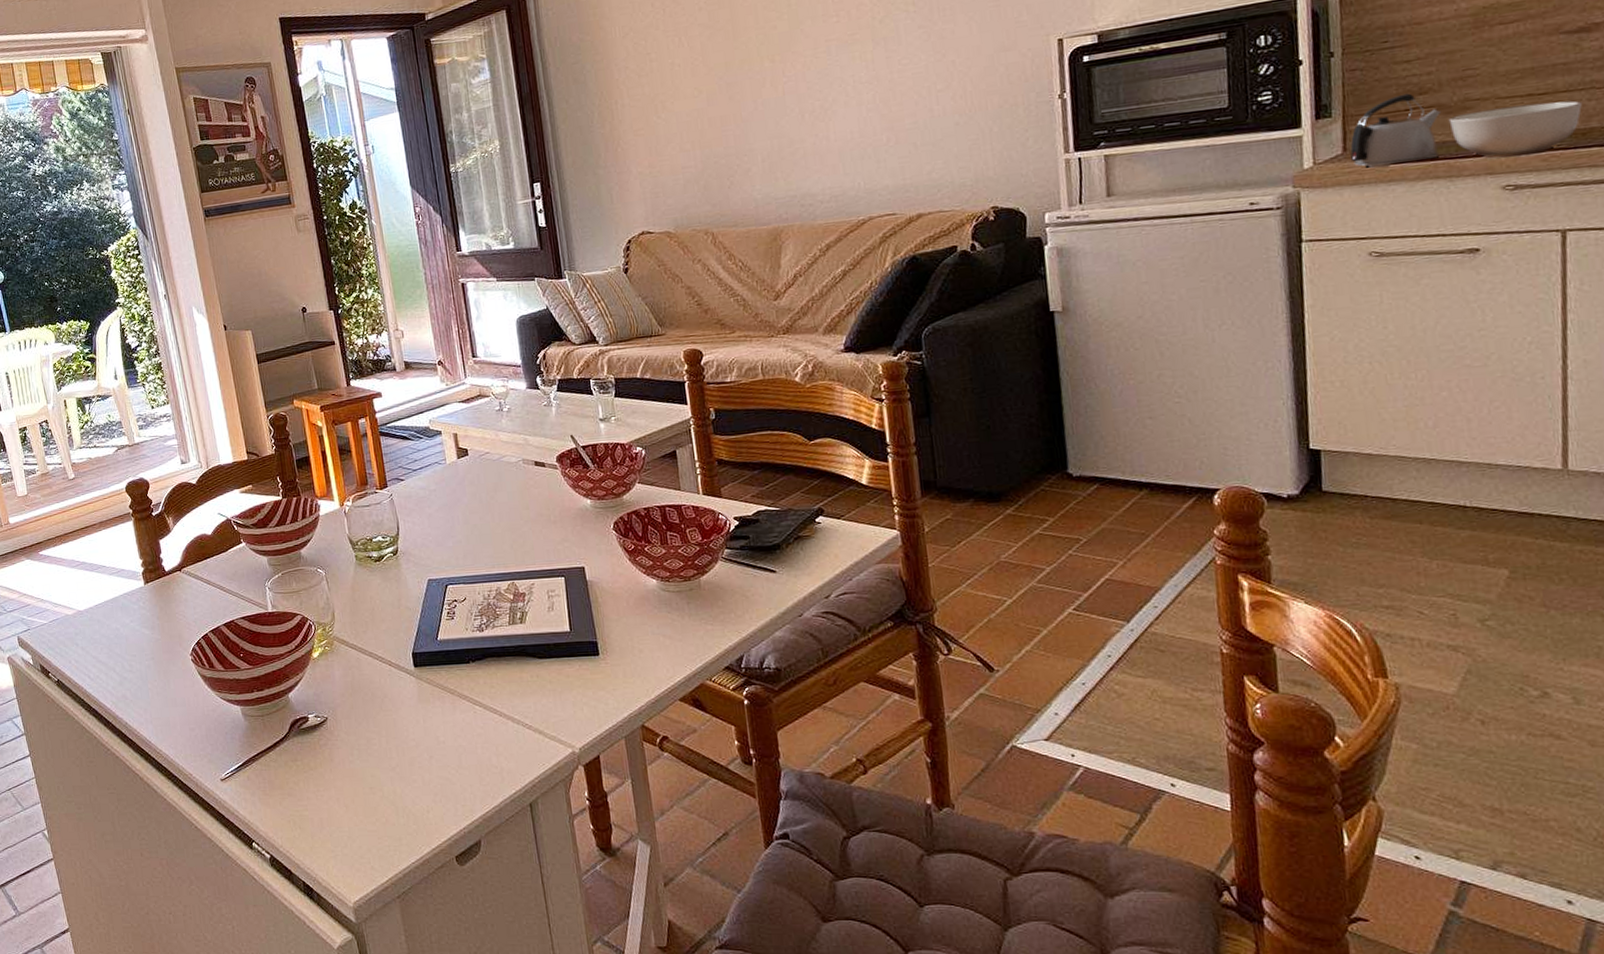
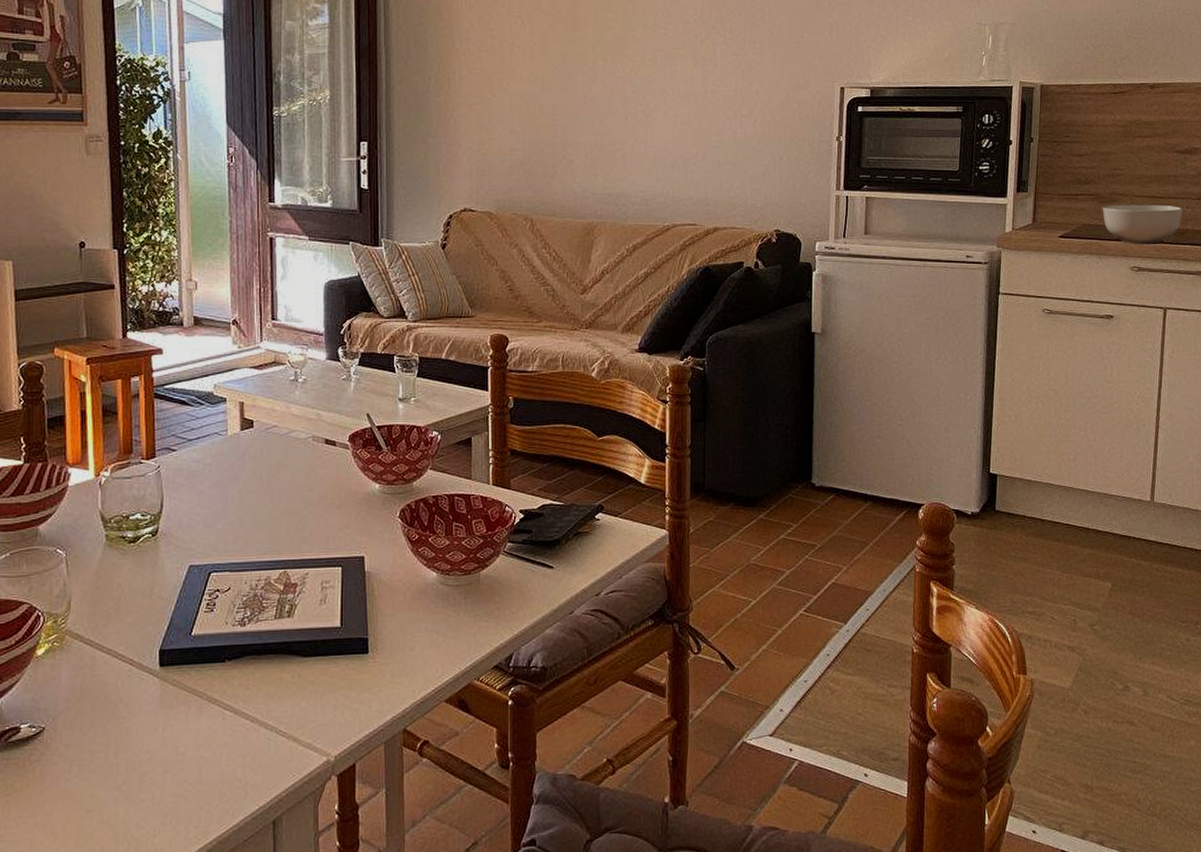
kettle: present [1350,93,1442,169] -> none [1037,181,1098,240]

